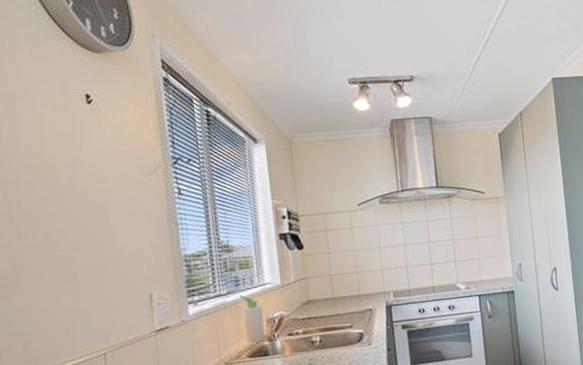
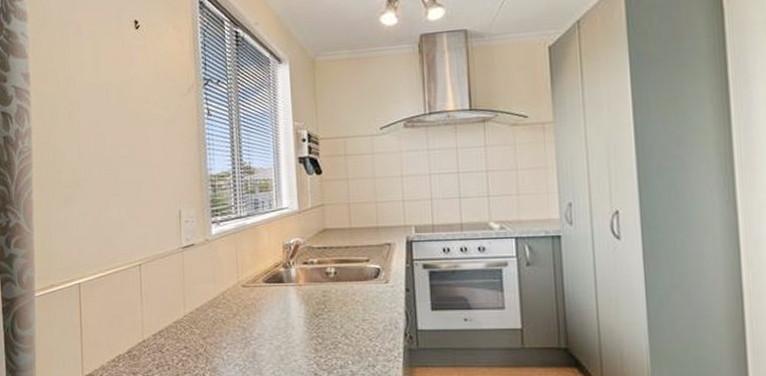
bottle: present [239,294,265,344] -> none [258,217,281,268]

